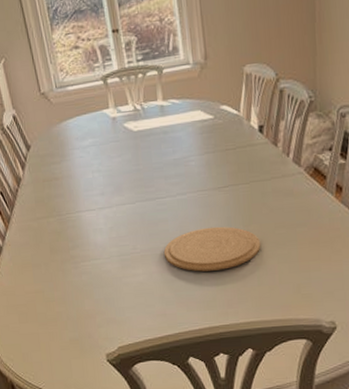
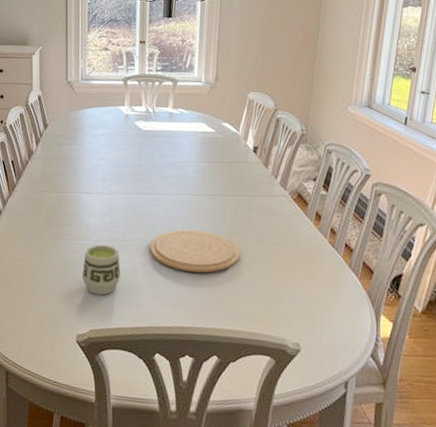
cup: none [98,260,140,312] -> present [82,244,121,296]

